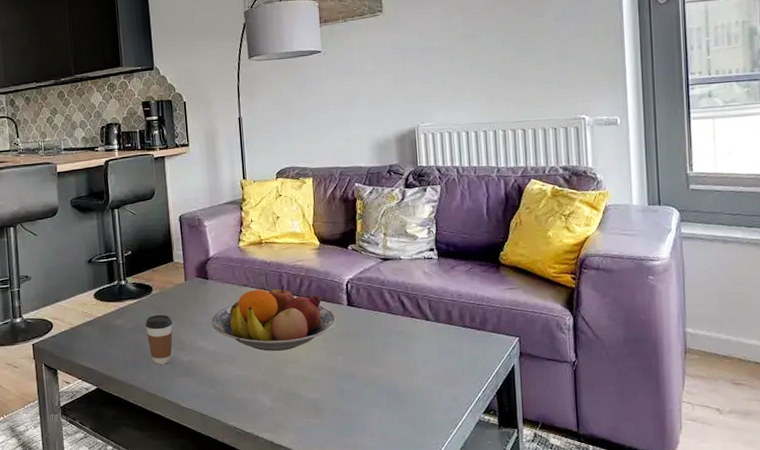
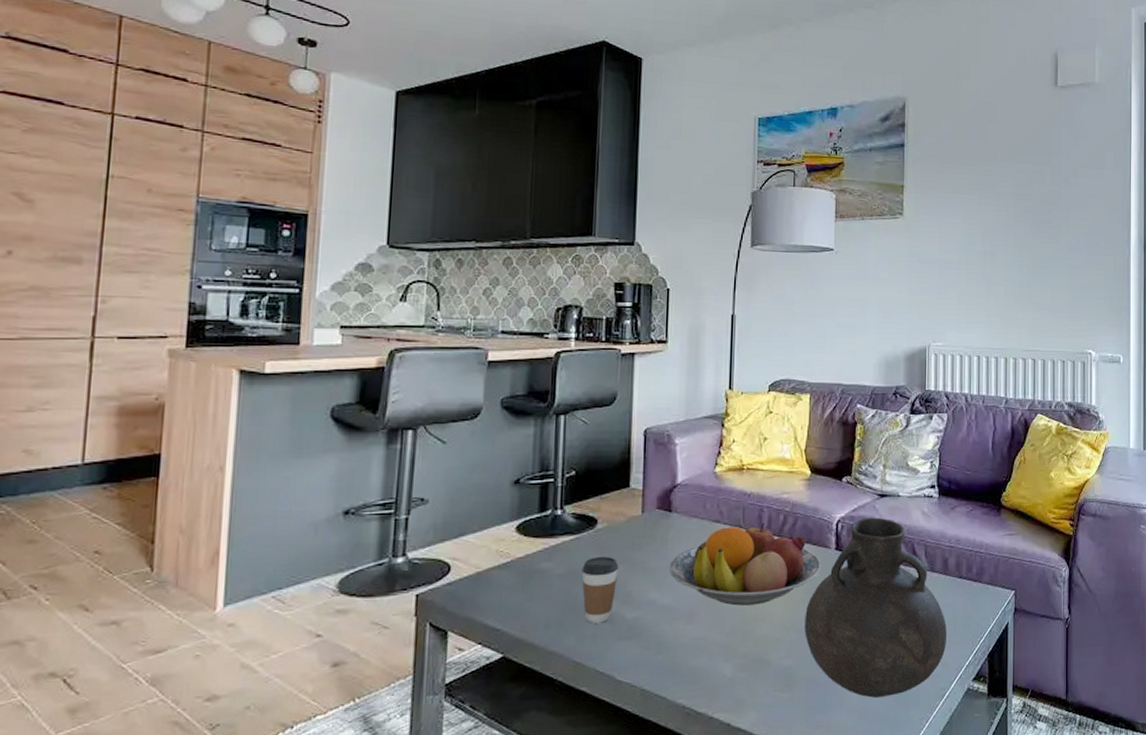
vase: none [326,278,456,425] -> present [804,517,947,698]

